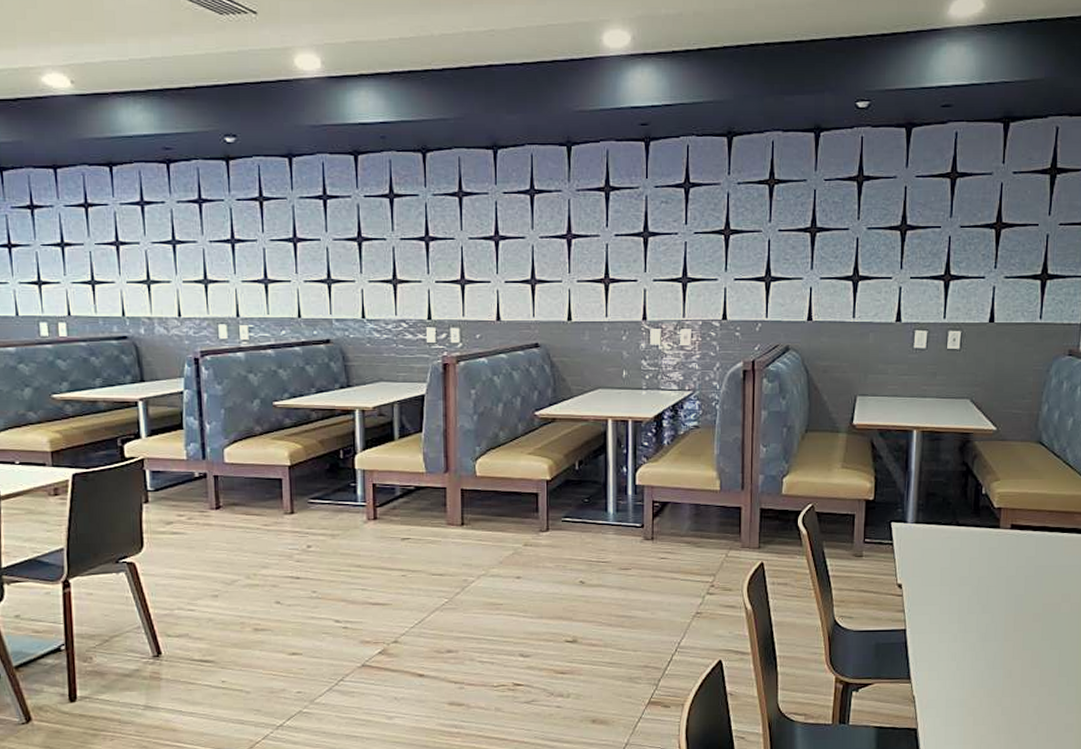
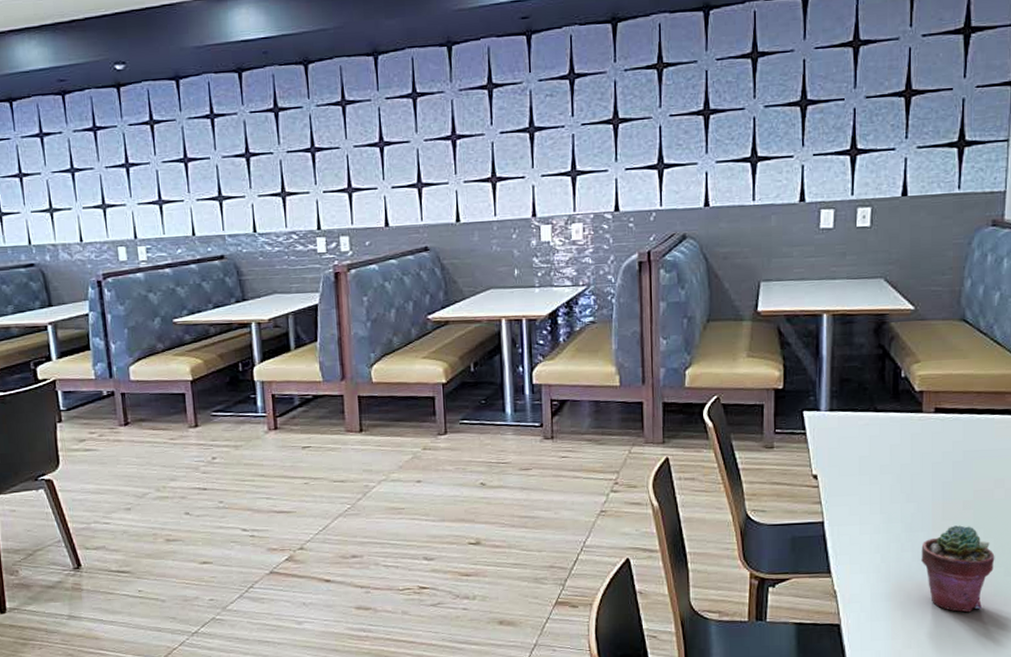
potted succulent: none [993,636,1060,719] -> present [921,525,995,612]

